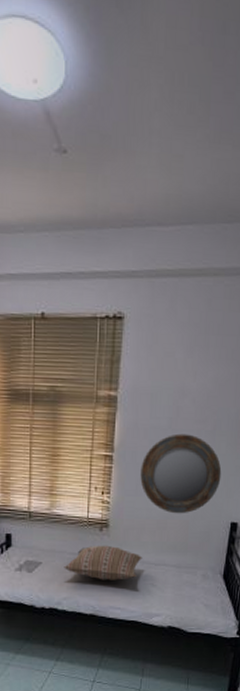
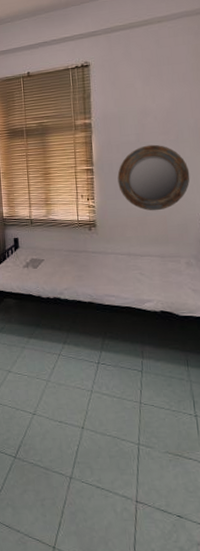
cushion: present [64,545,143,580] -> none [62,241,129,272]

